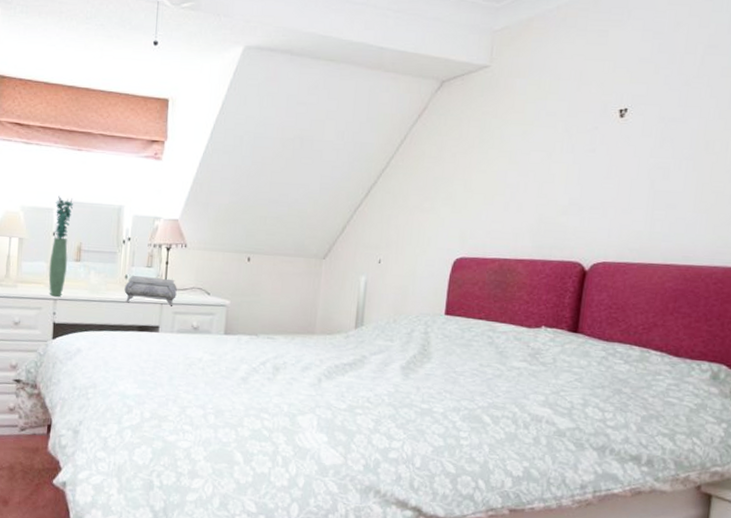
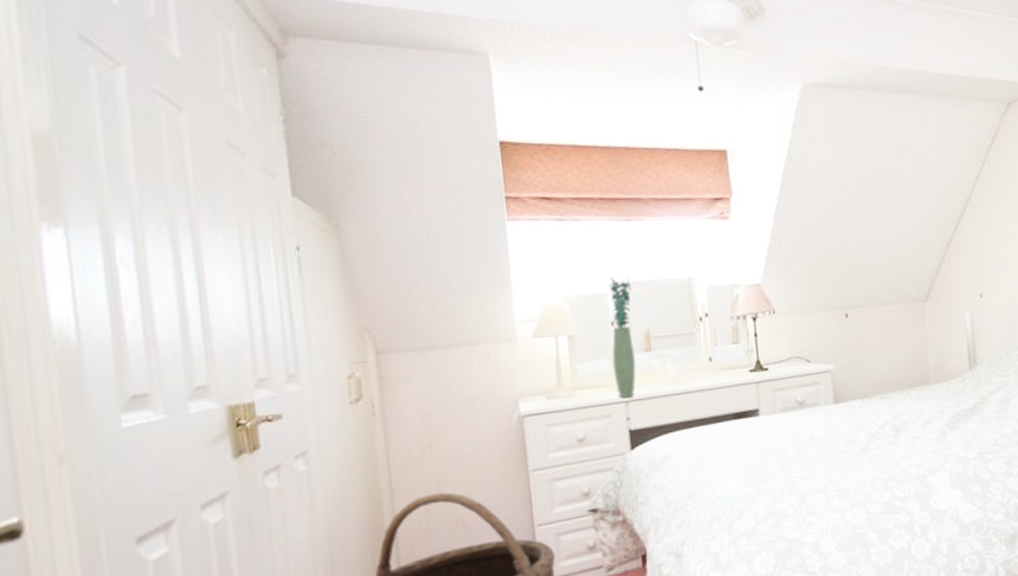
jewelry box: present [124,275,177,306] -> none [710,352,773,388]

